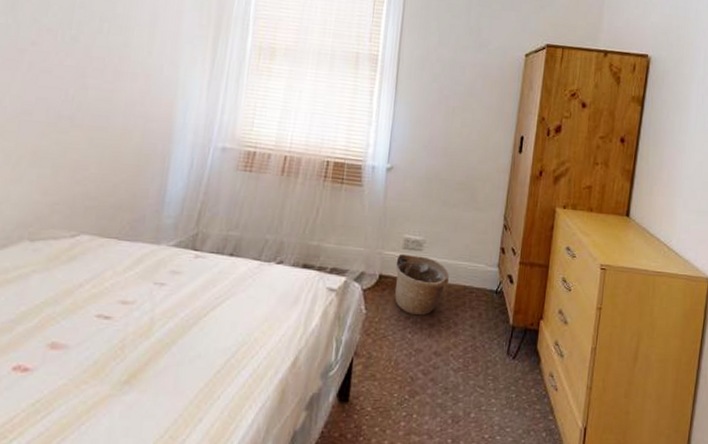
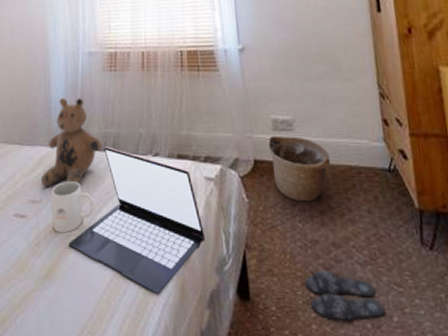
teddy bear: none [137,192,221,288] -> present [40,97,103,187]
mug: none [144,282,200,338] -> present [50,180,94,234]
laptop: none [161,250,317,398] -> present [68,147,206,294]
slippers: none [402,375,466,419] -> present [304,270,386,322]

